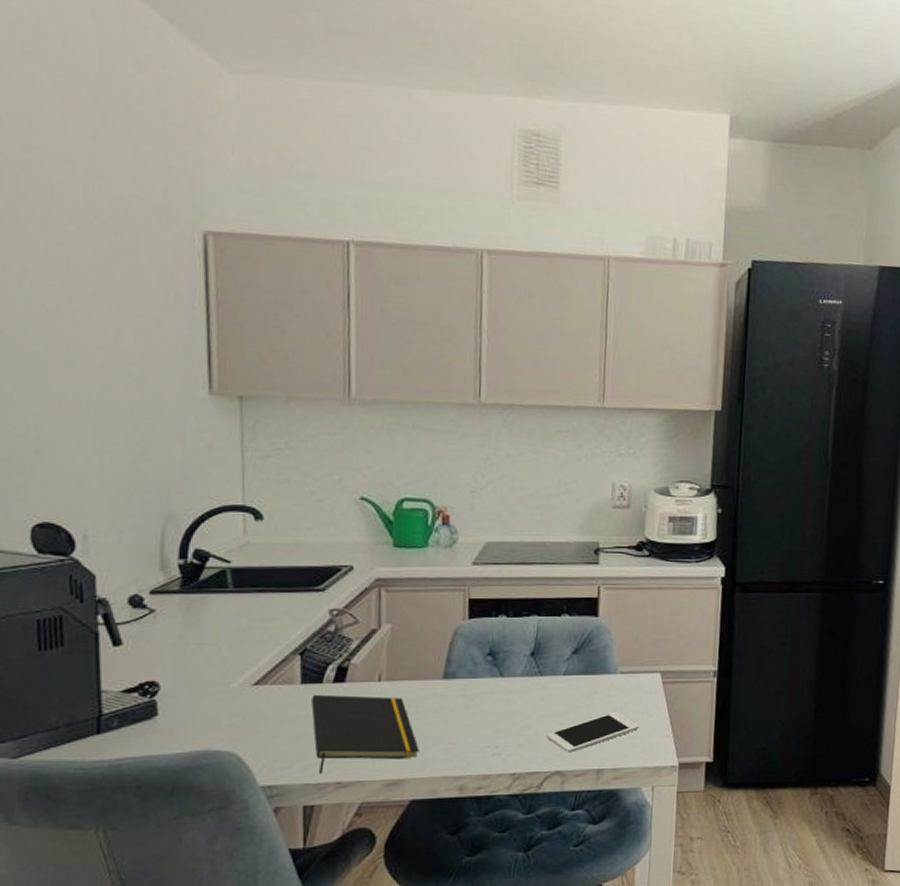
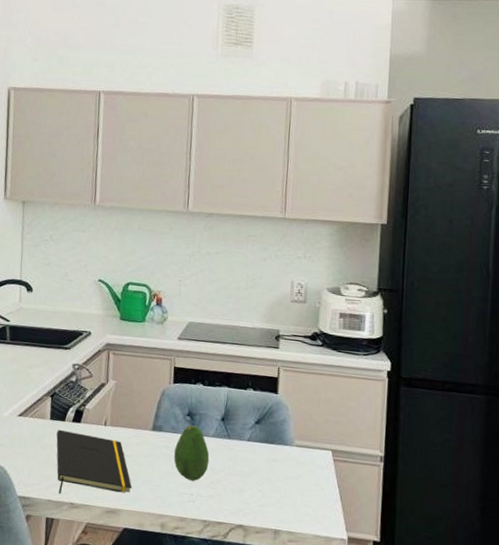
fruit: none [473,666,518,731] -> present [174,425,210,481]
cell phone: present [547,711,639,753] -> none [233,479,312,511]

